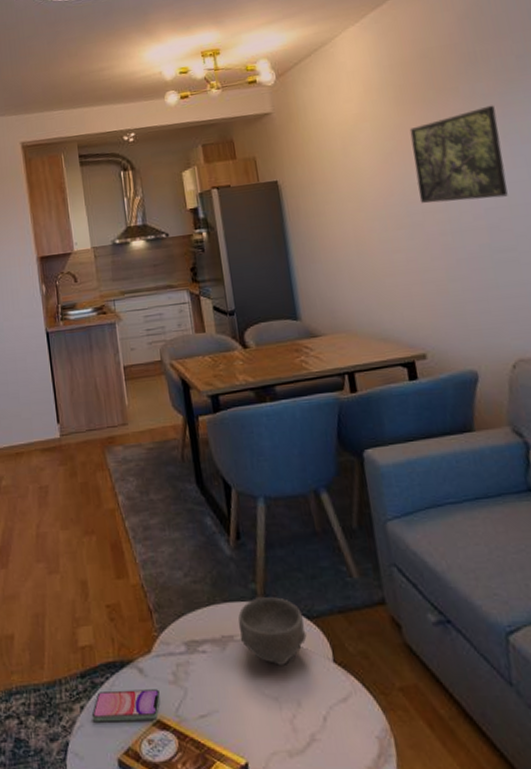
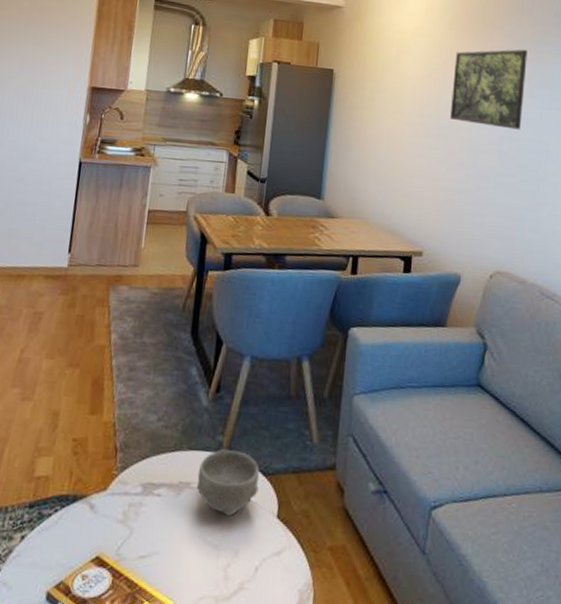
smartphone: present [91,689,160,722] -> none [30,523,106,556]

